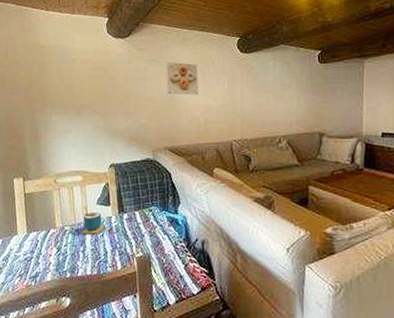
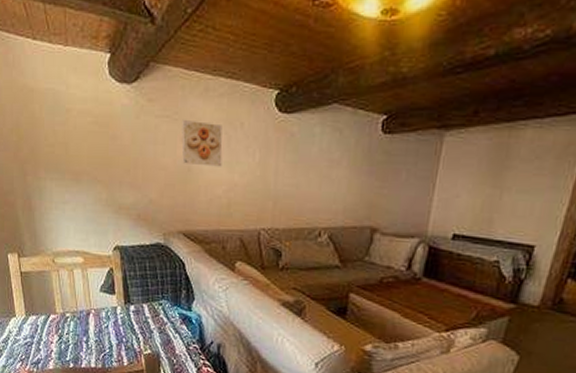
cup: present [82,205,105,234] -> none [85,291,110,325]

